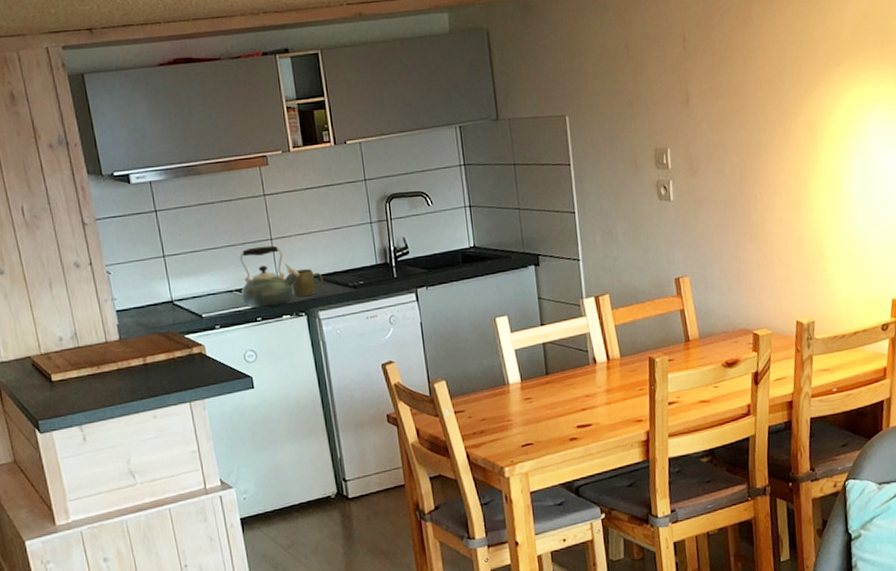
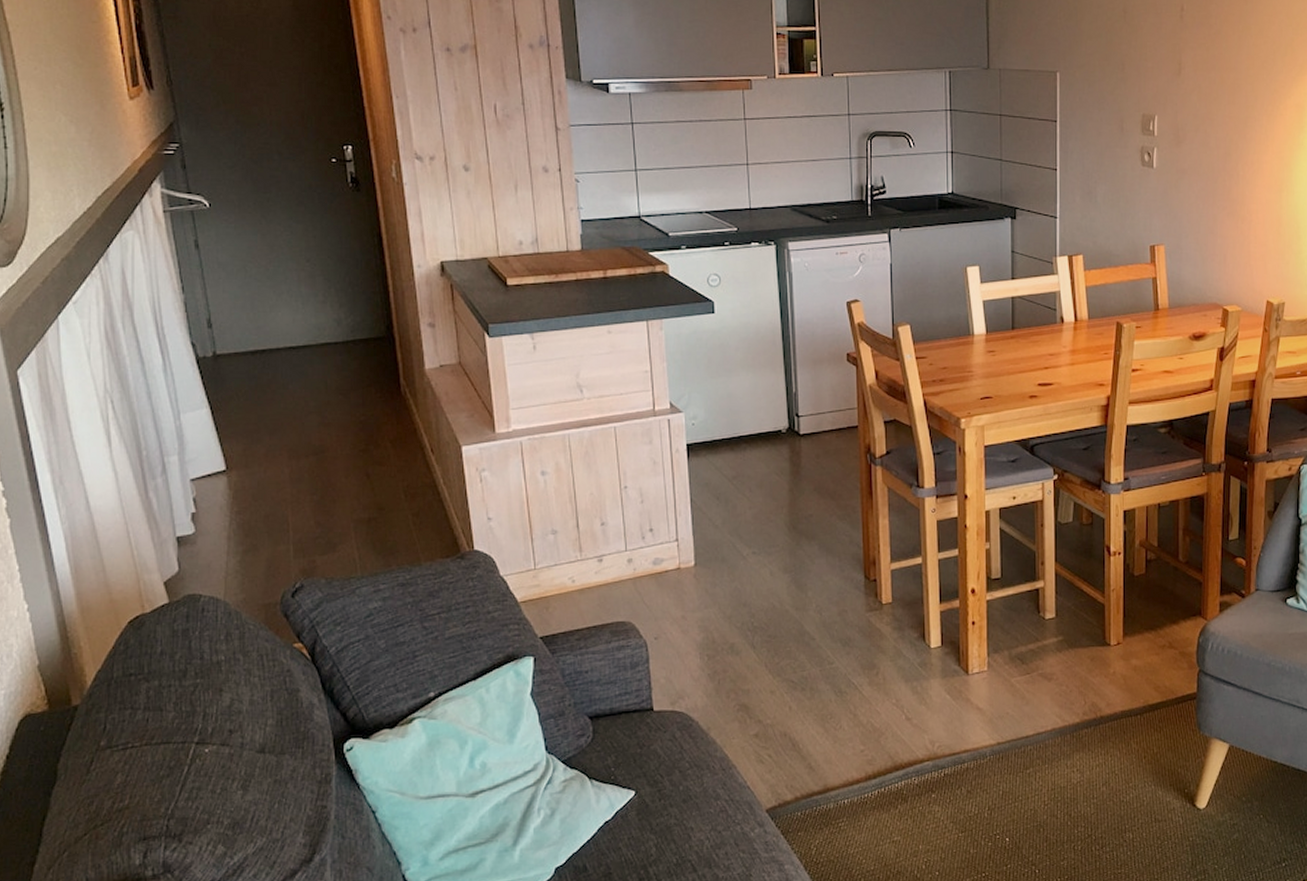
kettle: present [240,245,300,309] -> none [711,170,773,233]
mug: present [292,269,323,297] -> none [764,198,796,226]

